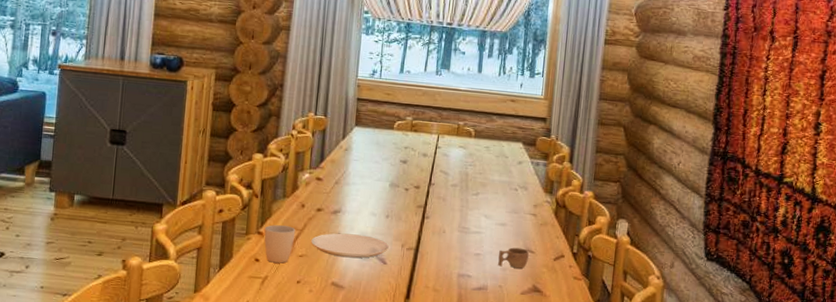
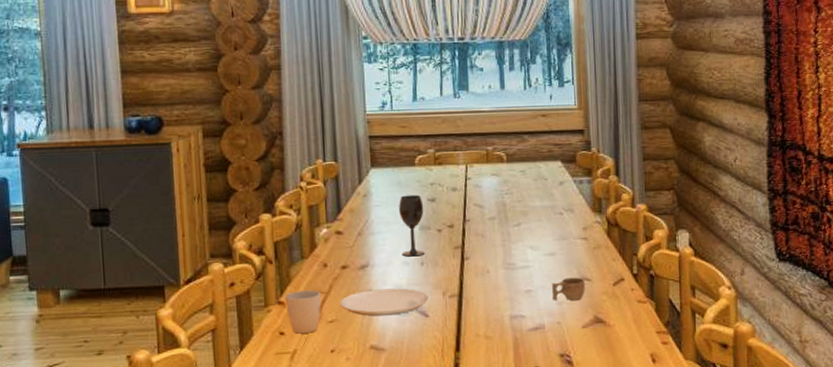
wine glass: none [371,154,396,210] -> present [399,194,425,257]

